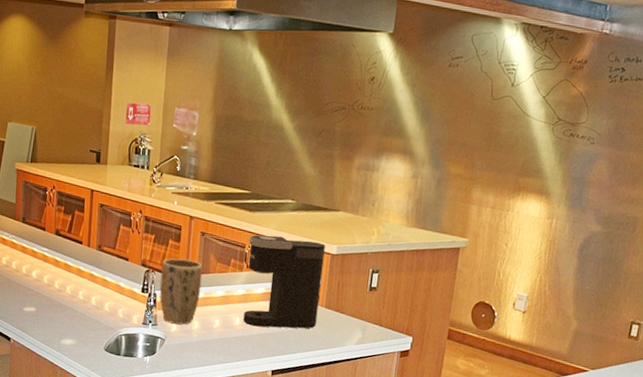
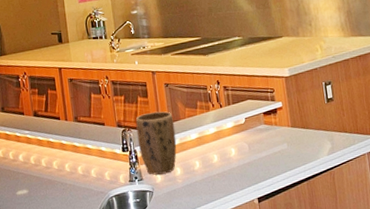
coffee maker: present [243,234,325,329] -> none [208,69,288,160]

